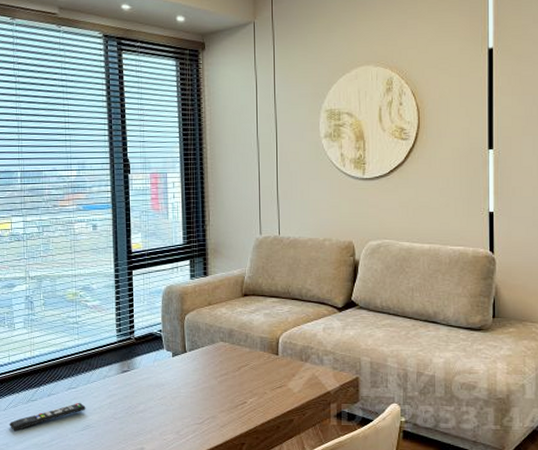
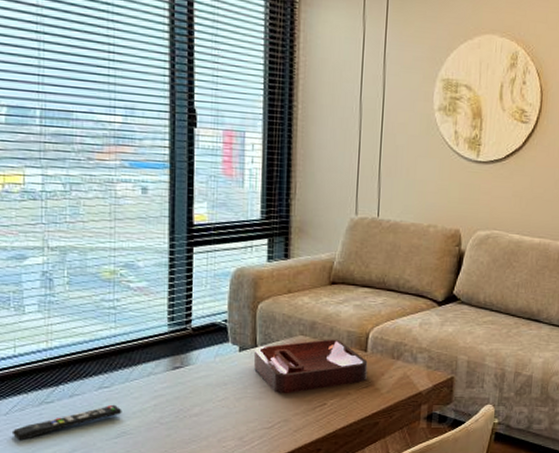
decorative tray: none [185,344,280,394] -> present [254,339,368,394]

